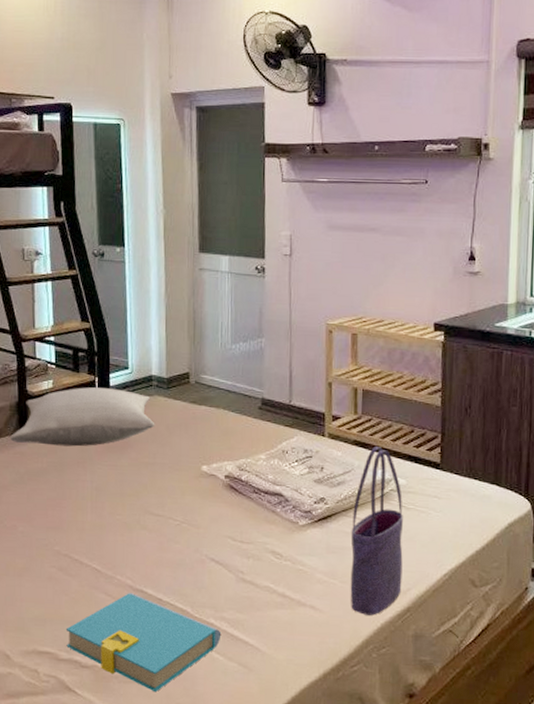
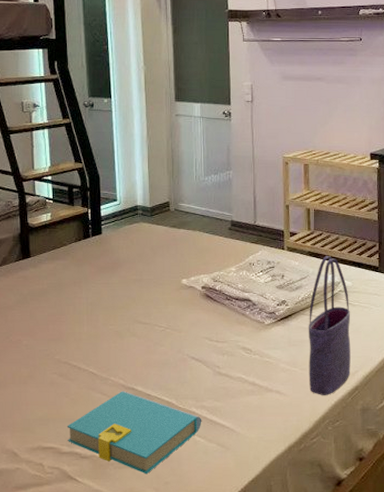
pillow: present [10,387,155,447] -> none [14,218,141,269]

